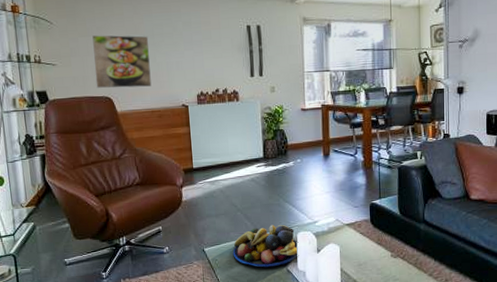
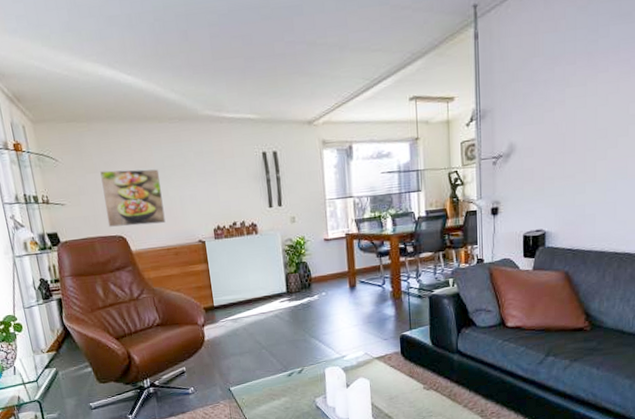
fruit bowl: present [233,224,299,268] -> none [259,361,328,405]

